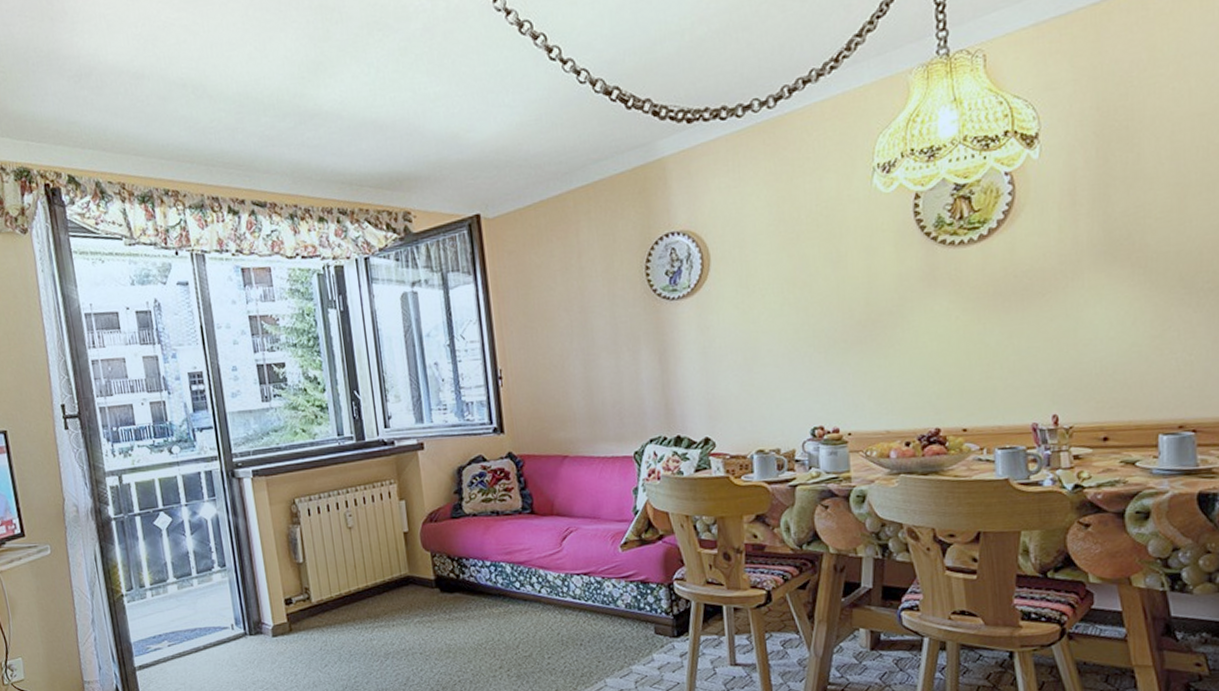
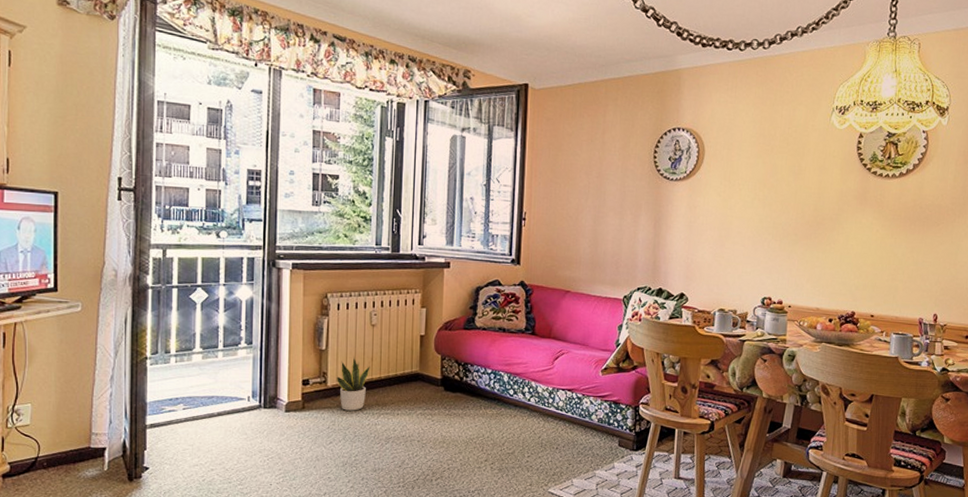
potted plant: none [320,567,355,628] -> present [337,357,370,411]

